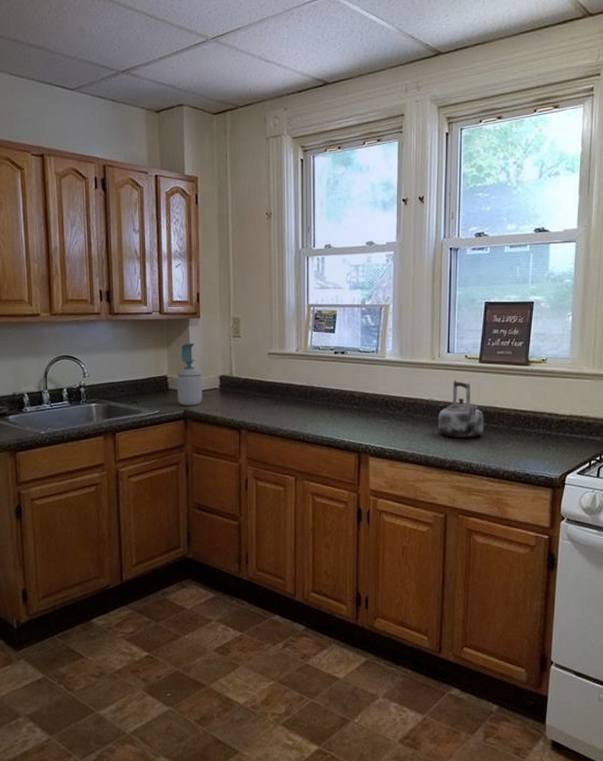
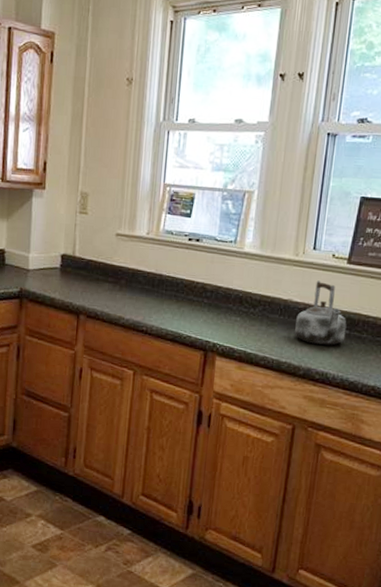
soap bottle: present [176,343,203,406] -> none [14,216,43,285]

